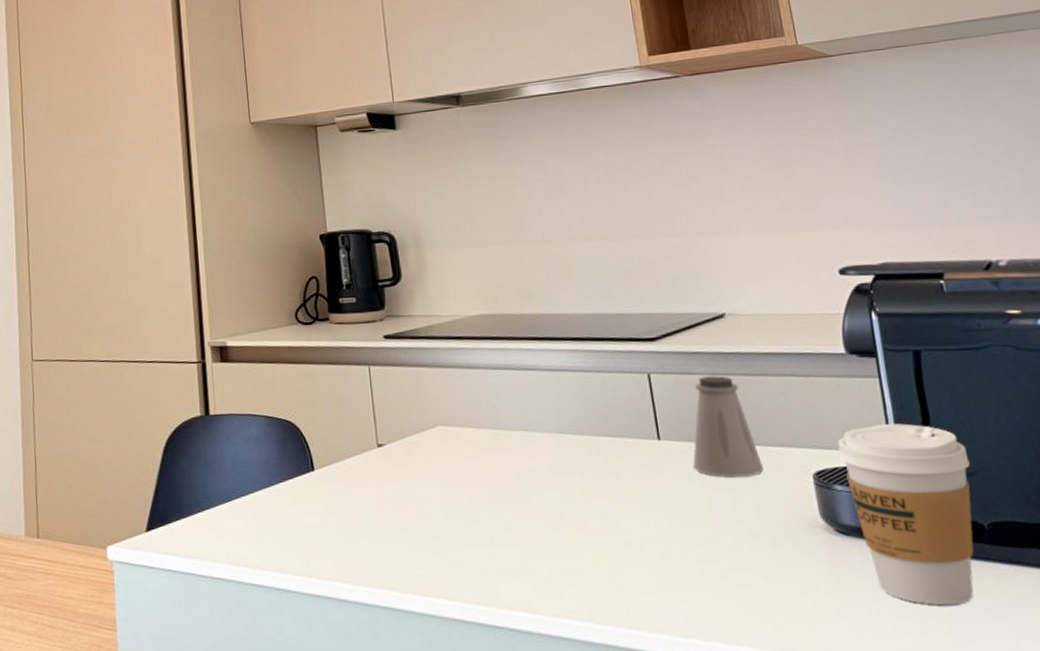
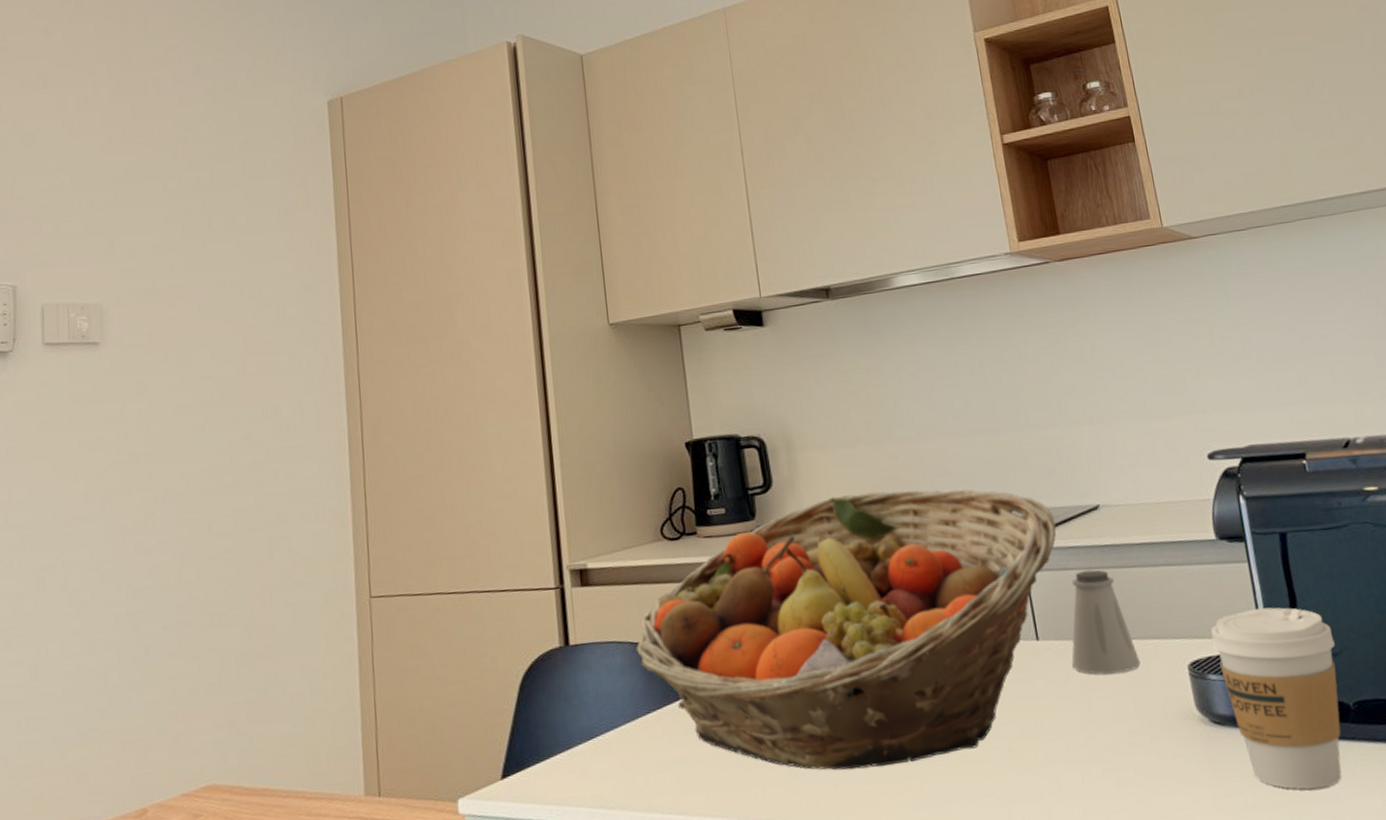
fruit basket: none [270,289,681,549] -> present [635,489,1056,771]

